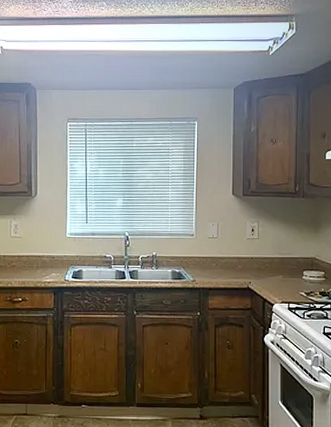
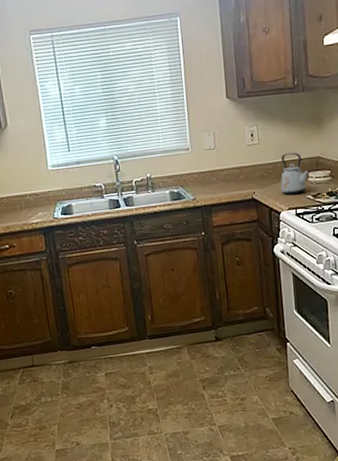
kettle: none [275,250,305,290] -> present [280,152,310,195]

